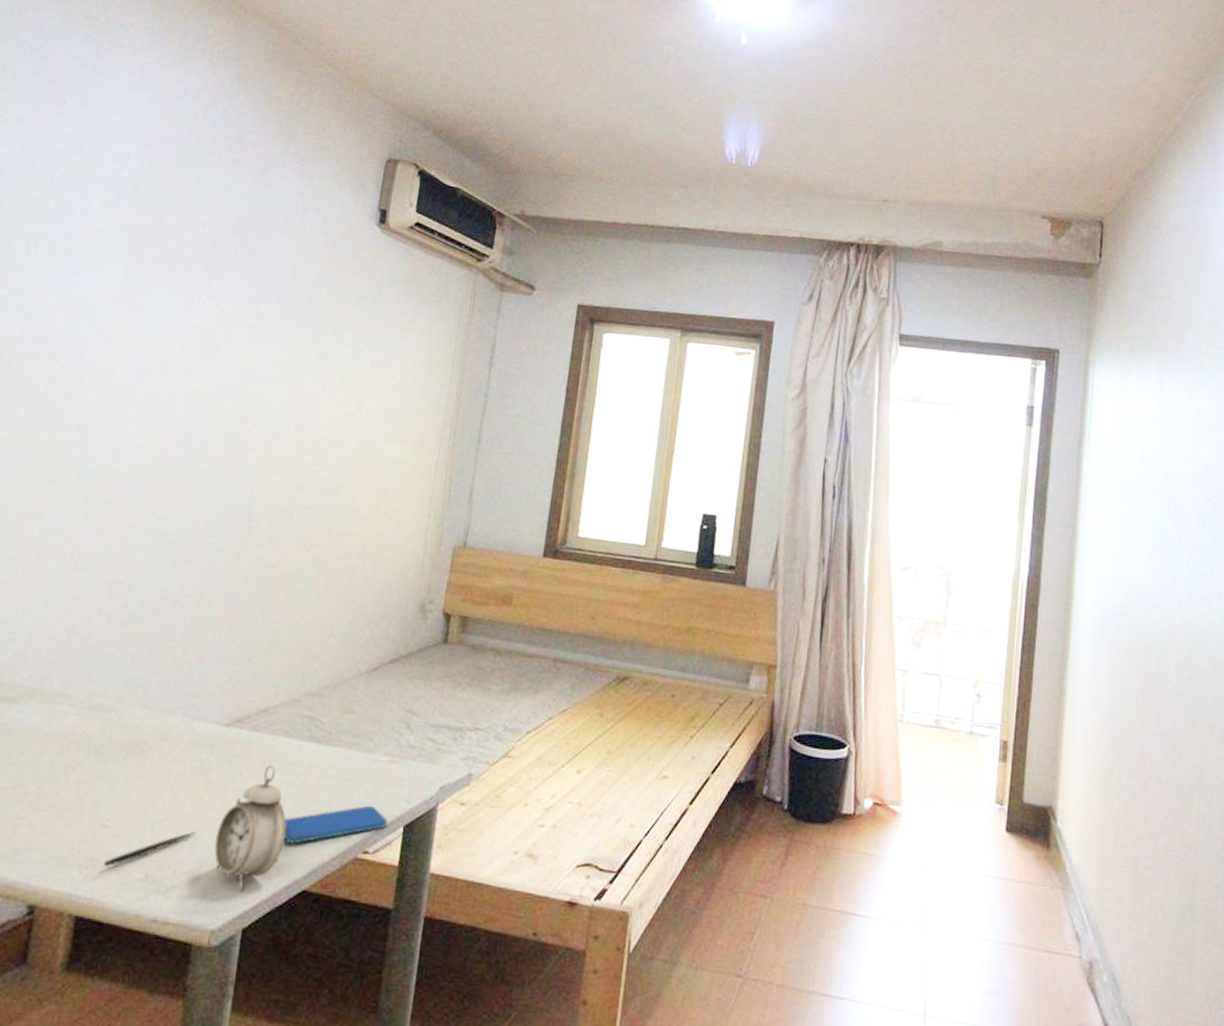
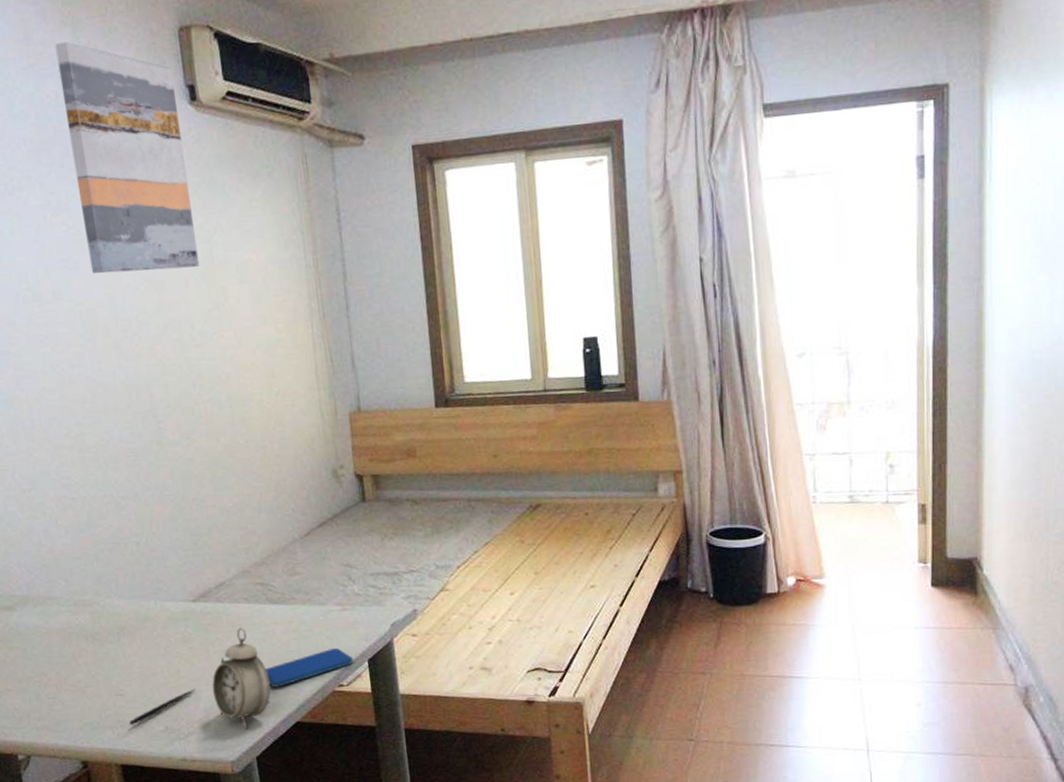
wall art: none [230,148,369,374] -> present [55,41,200,274]

